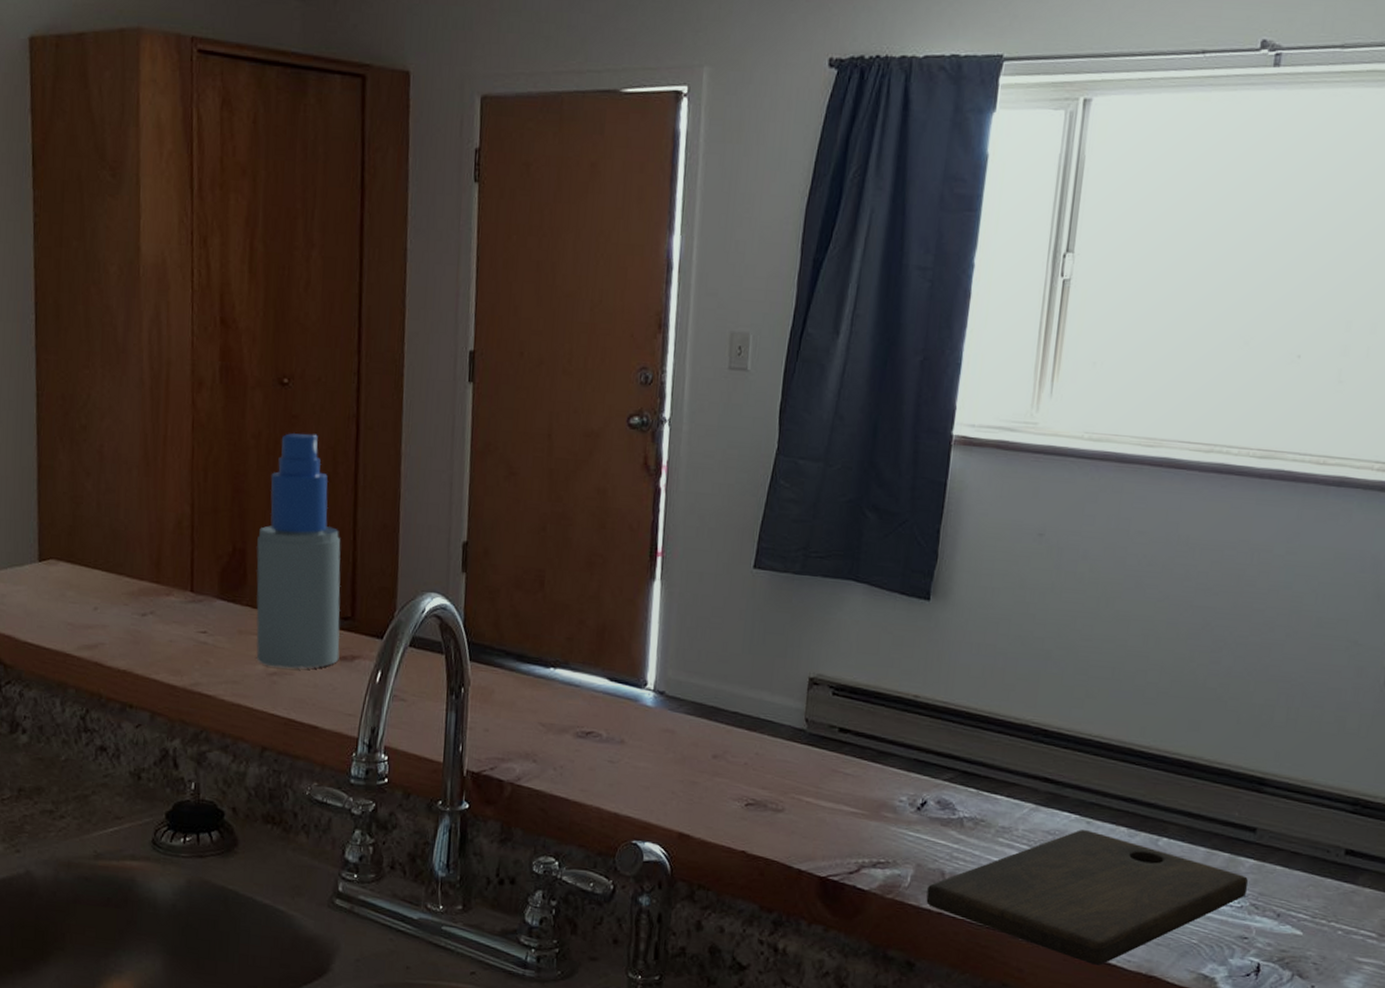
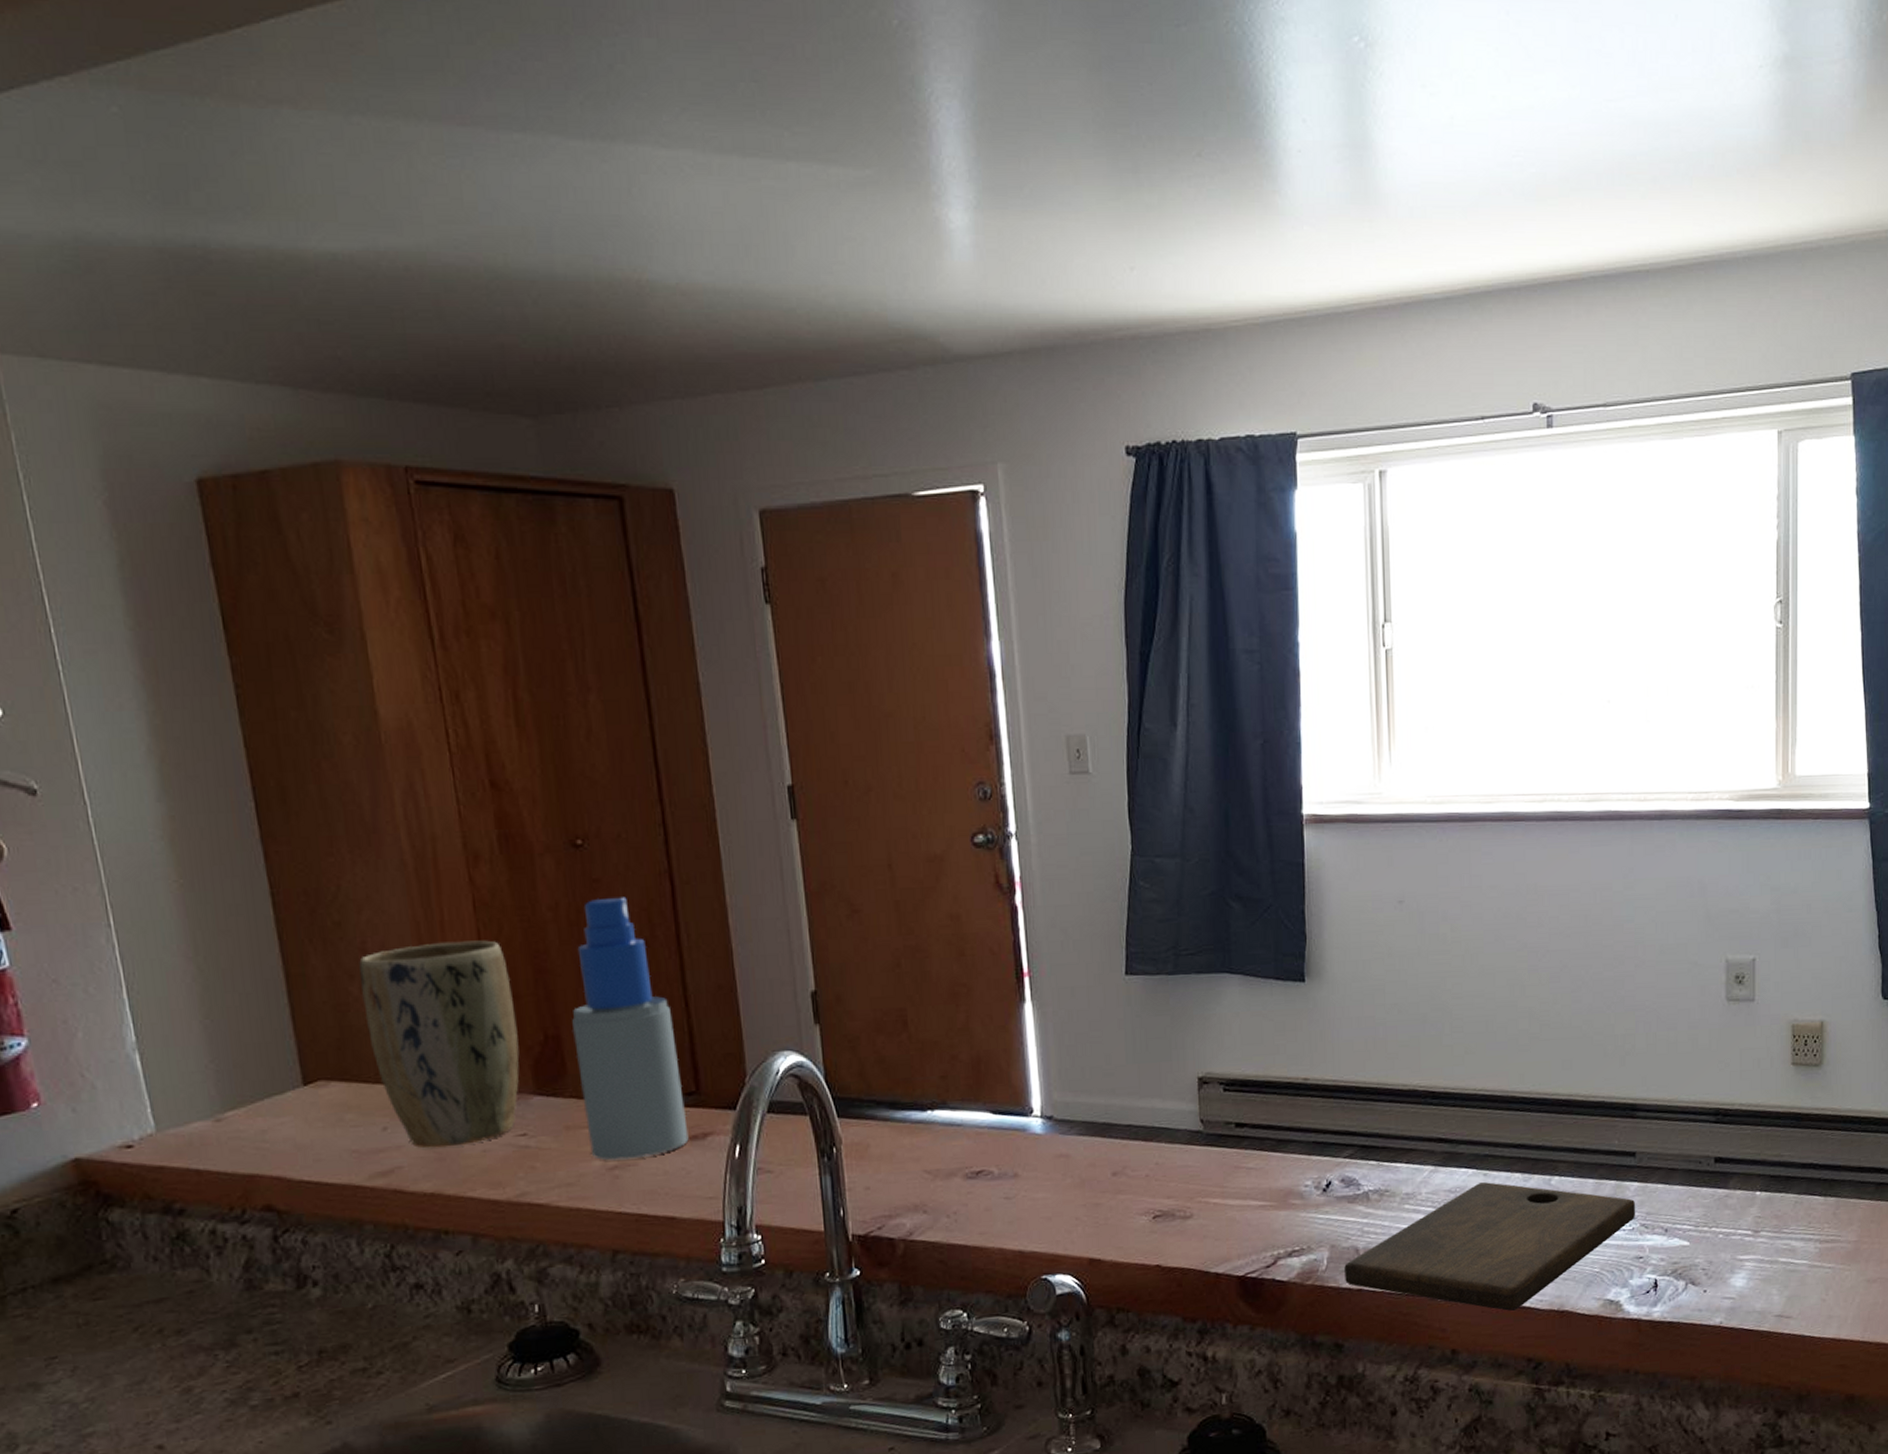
plant pot: none [94,454,213,633] -> present [359,940,520,1148]

